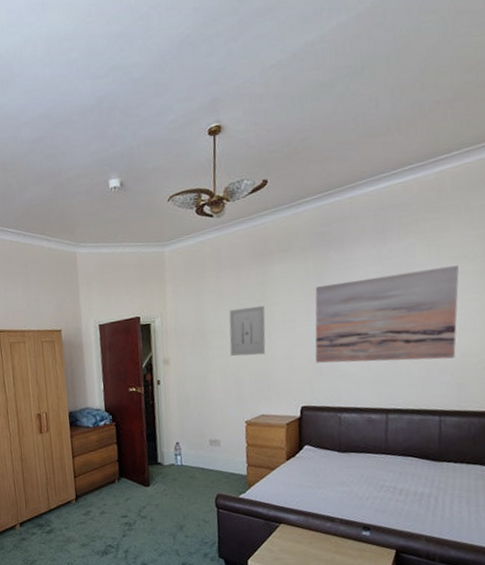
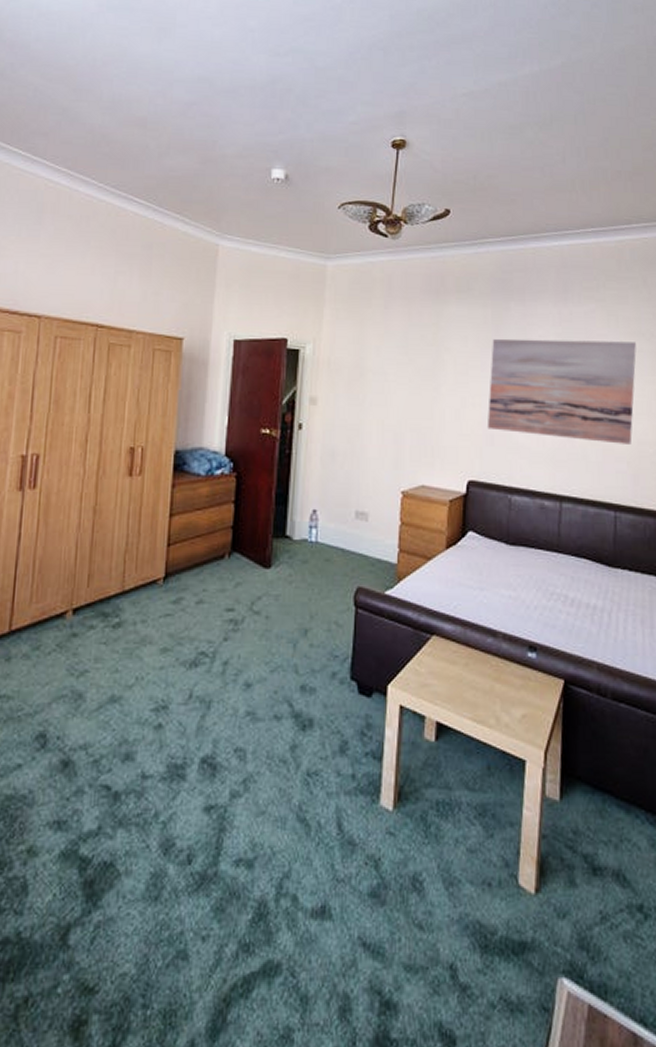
wall art: present [229,305,266,357] -> none [392,349,436,409]

